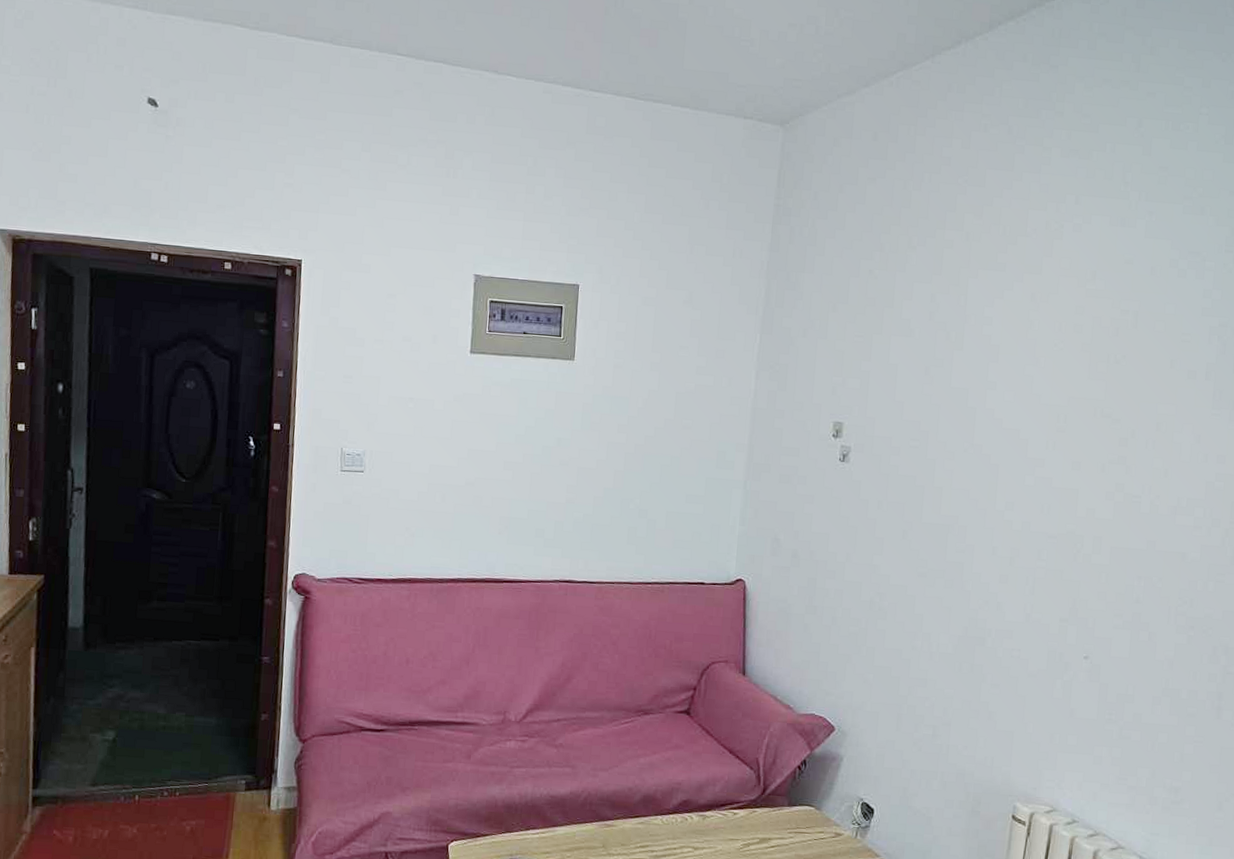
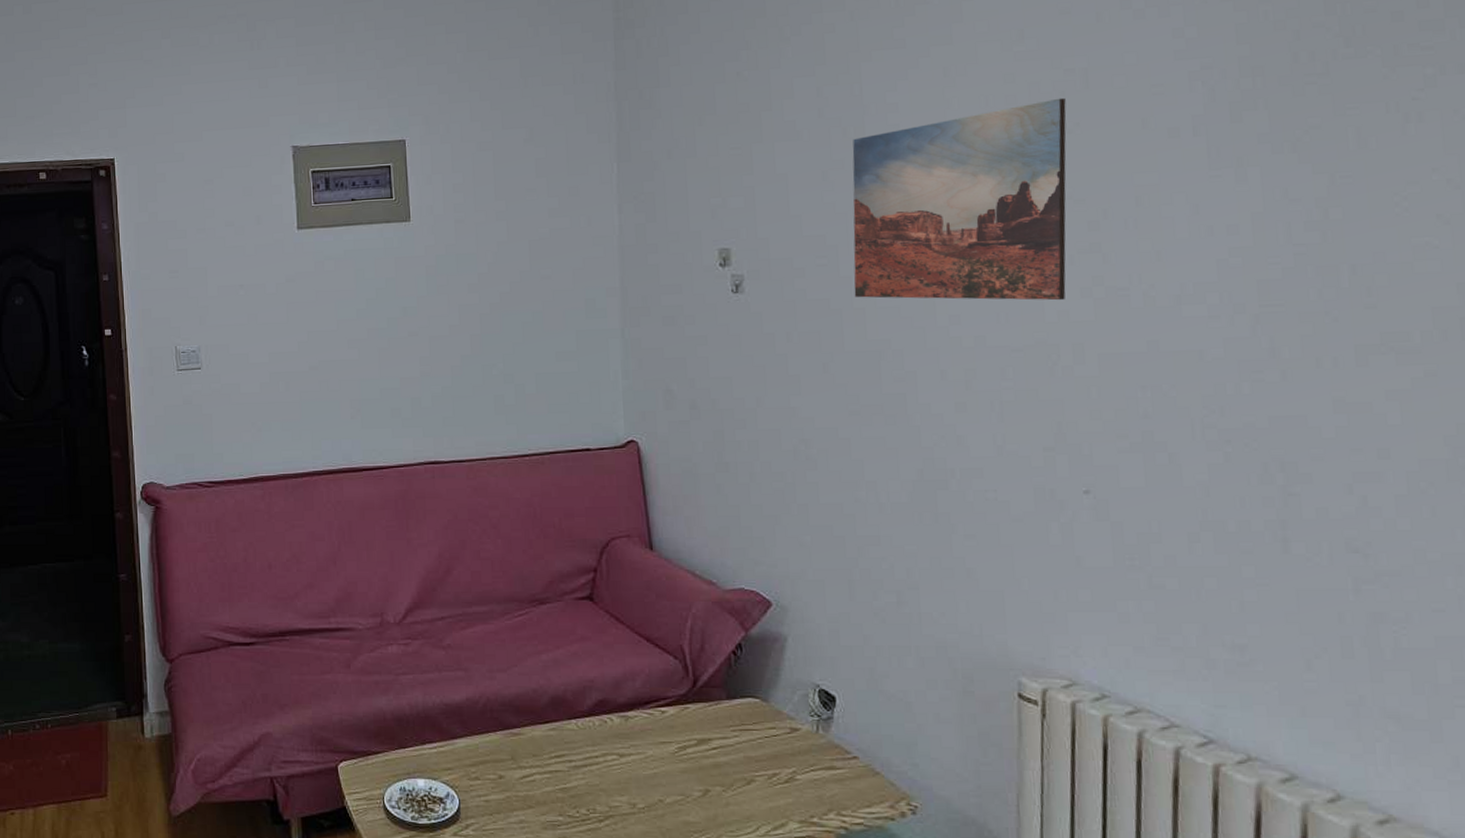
wall art: none [936,333,1119,500] -> present [852,97,1067,301]

